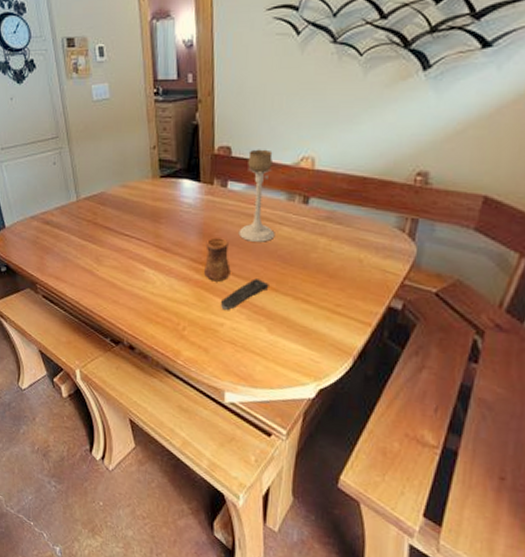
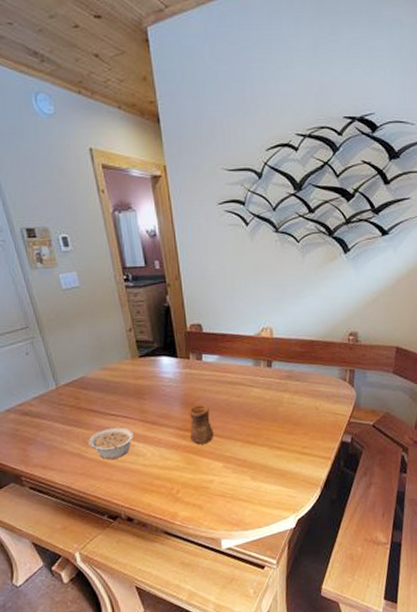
legume: none [100,249,145,281] -> present [88,427,134,459]
remote control: present [221,278,269,311] -> none [209,436,248,469]
candle holder: present [238,149,275,242] -> none [216,324,248,405]

